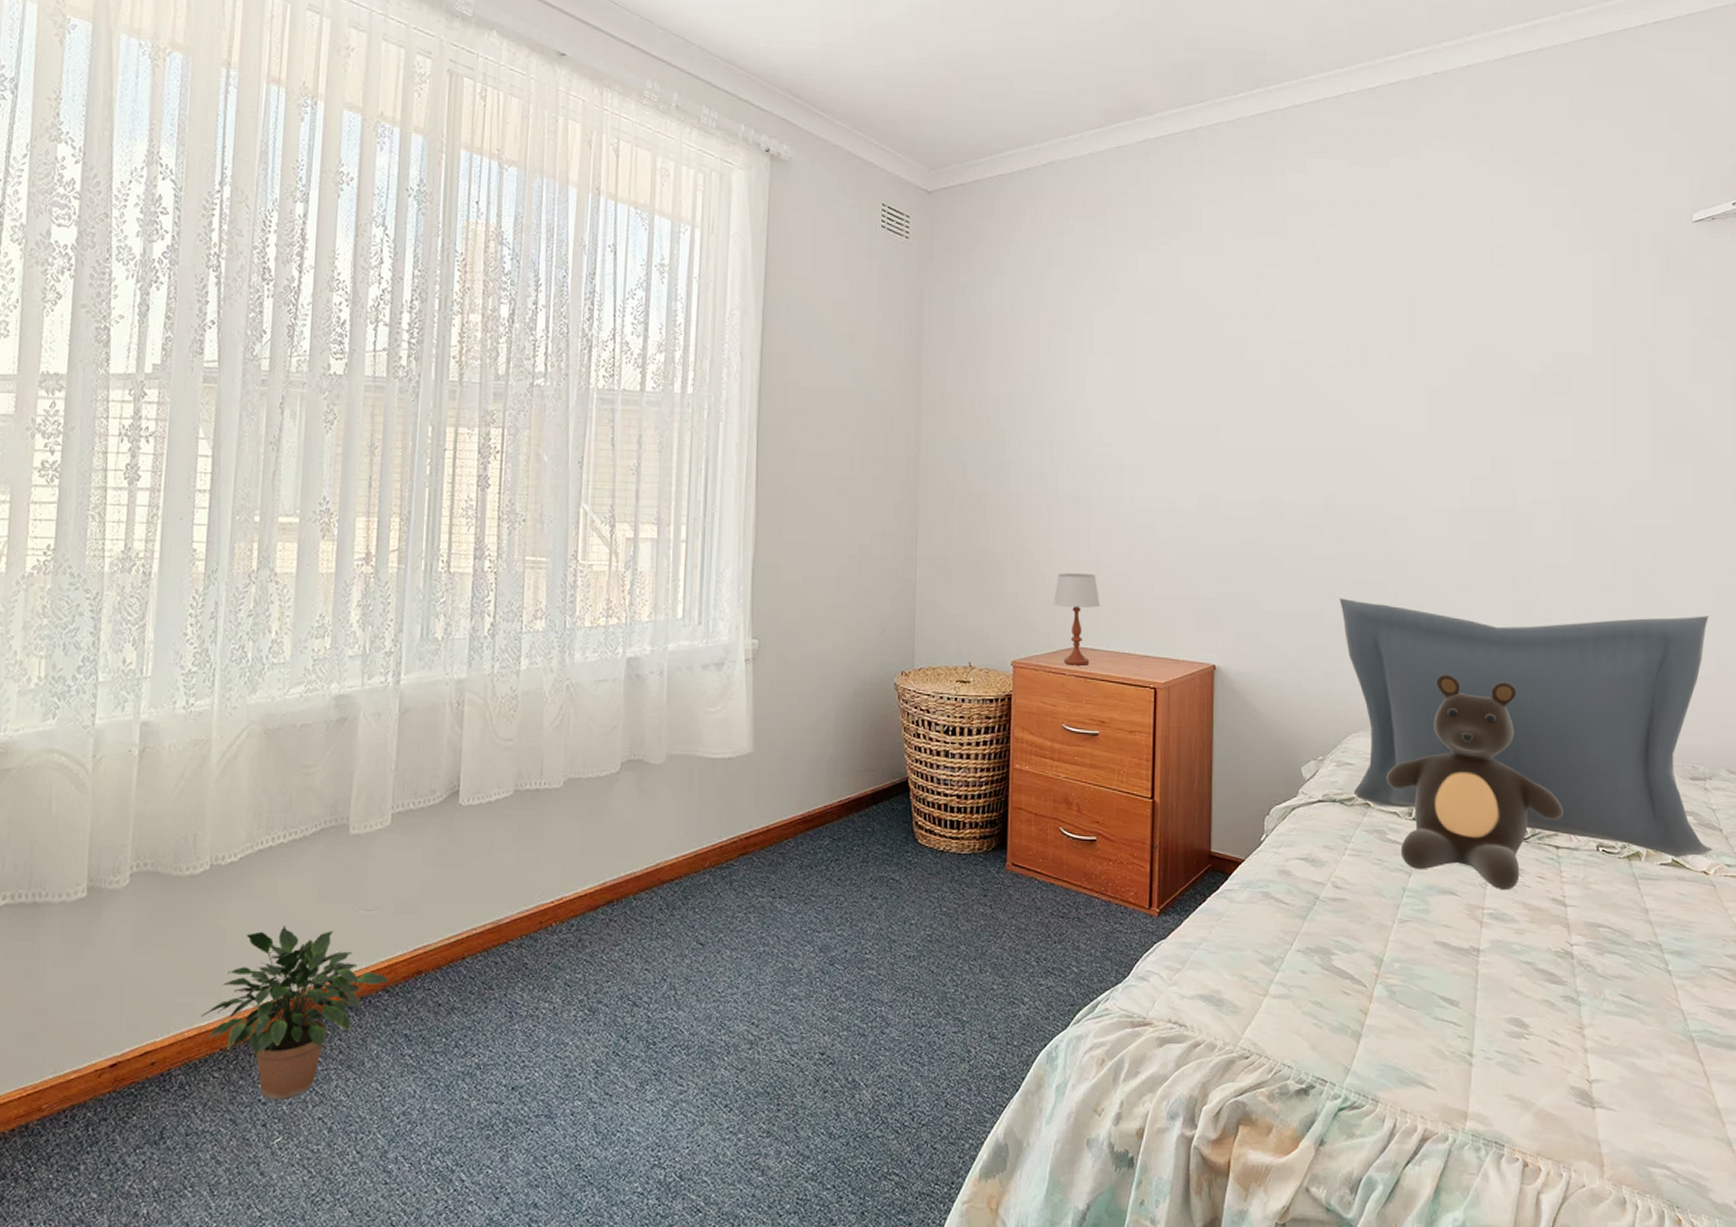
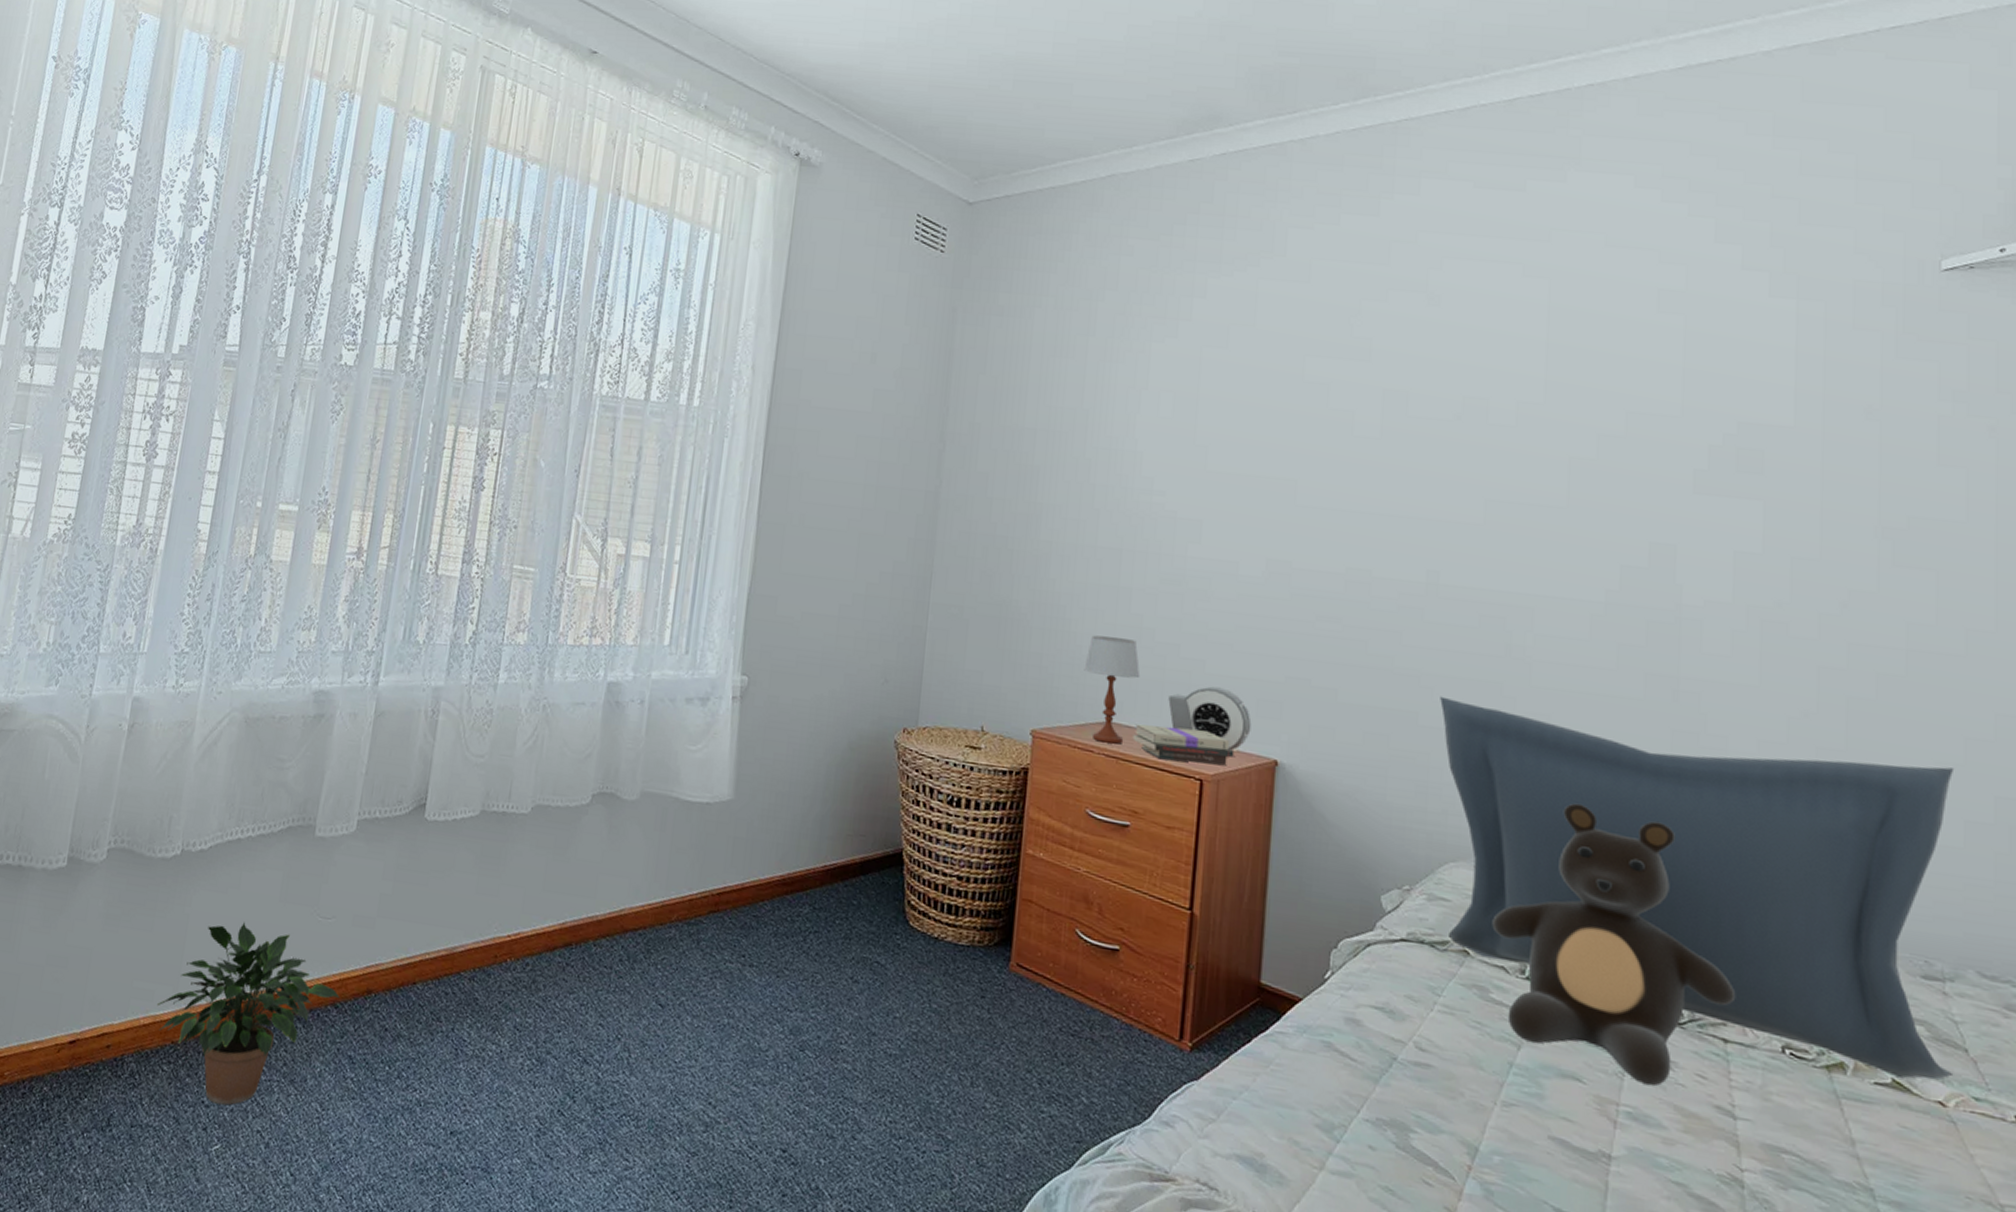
books: none [1097,646,1181,675] -> present [1132,724,1235,765]
alarm clock: none [1125,608,1193,661] -> present [1168,686,1252,751]

